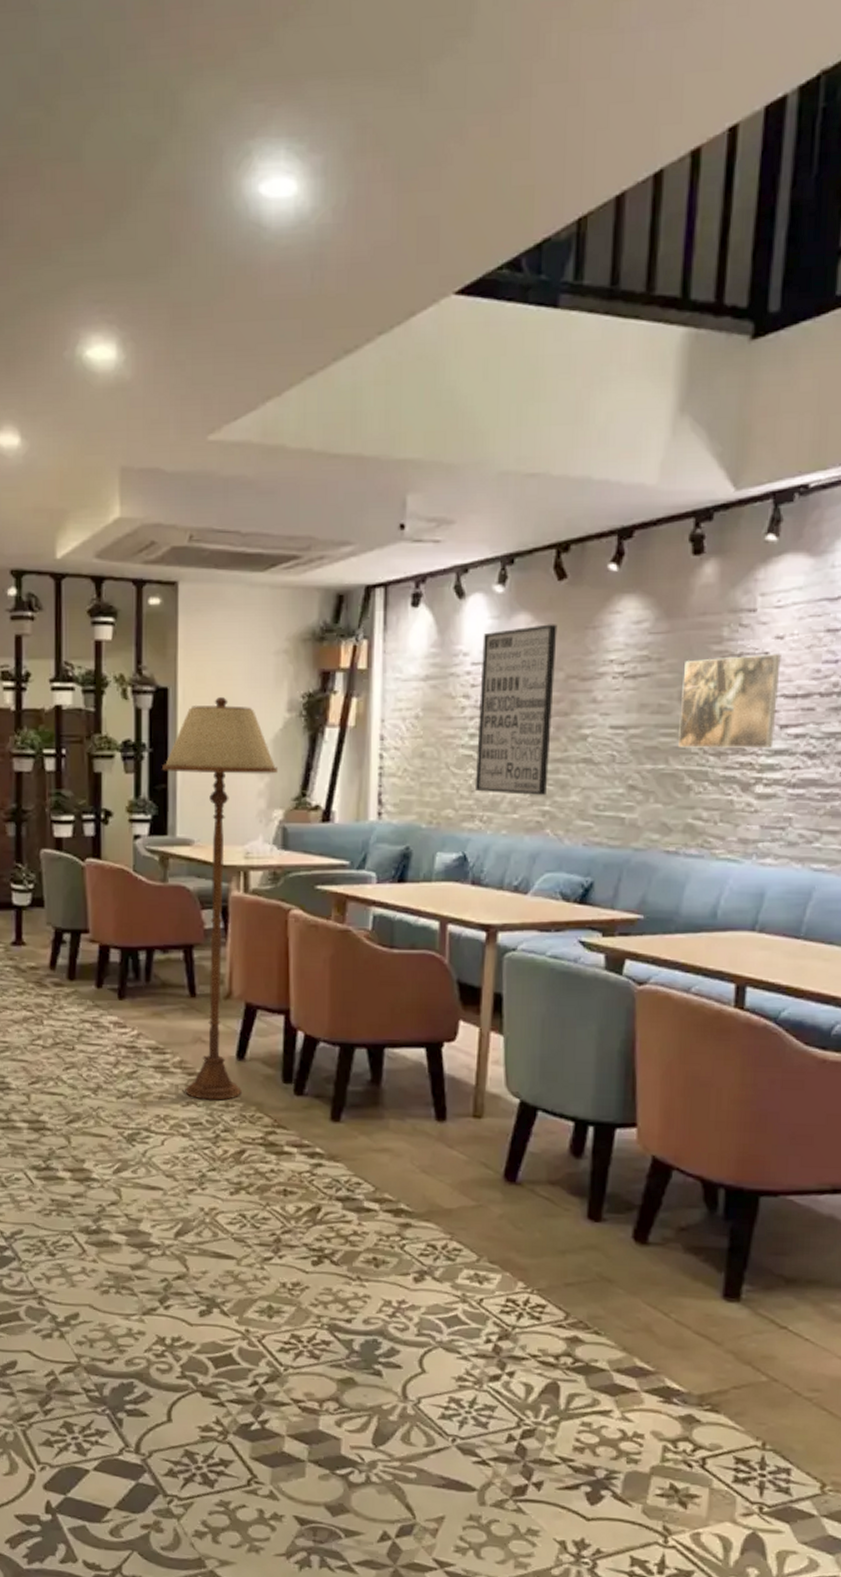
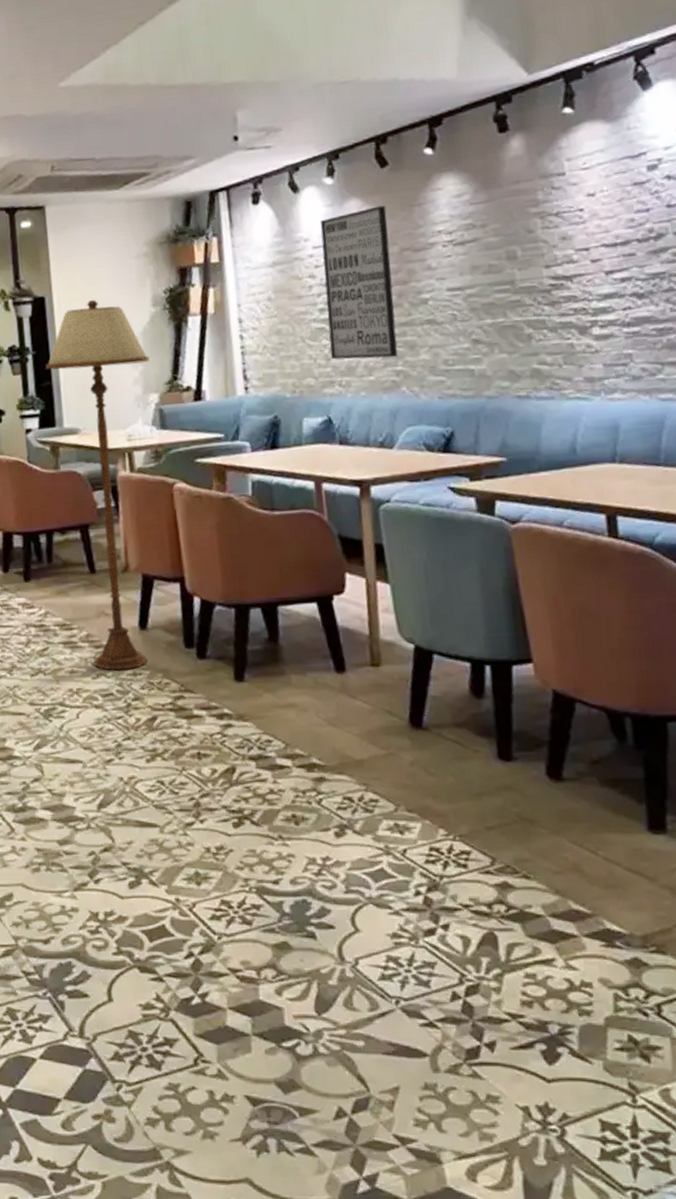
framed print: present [678,654,781,748] -> none [507,209,602,302]

